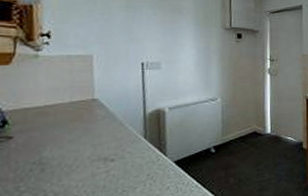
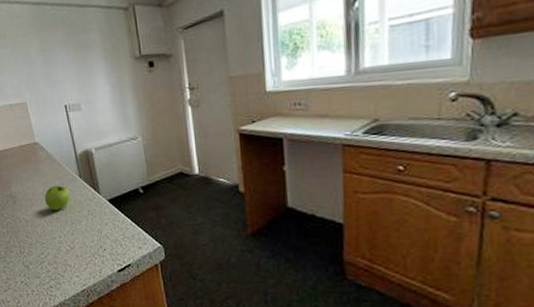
fruit: none [90,147,129,177] -> present [44,185,71,210]

